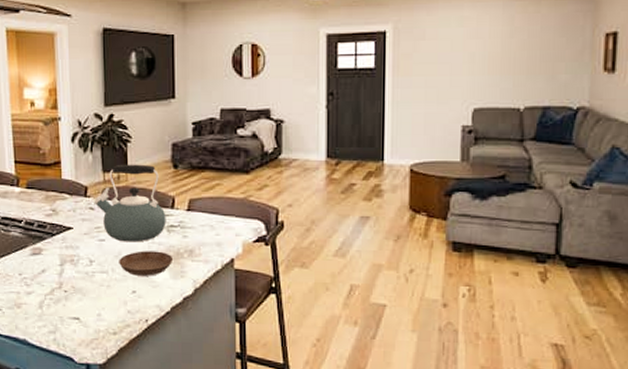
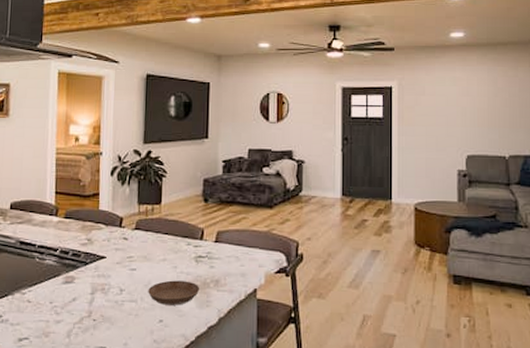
kettle: present [94,164,166,242] -> none [128,197,195,272]

